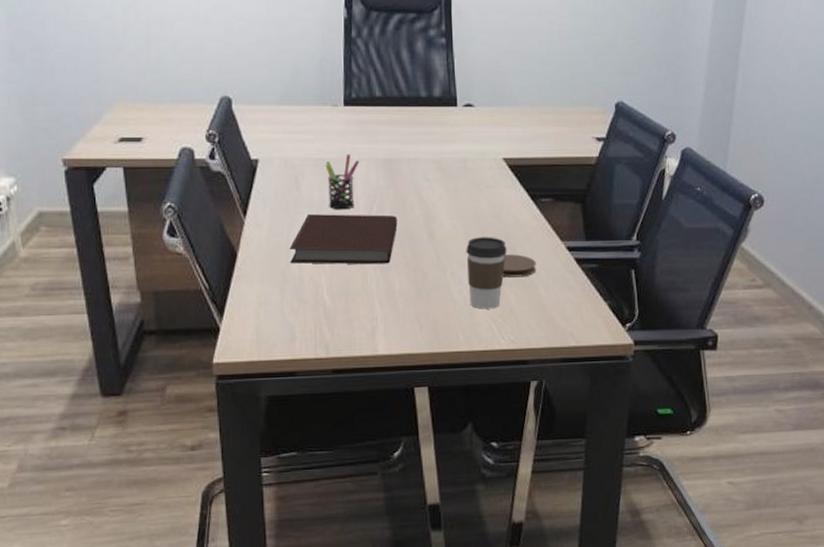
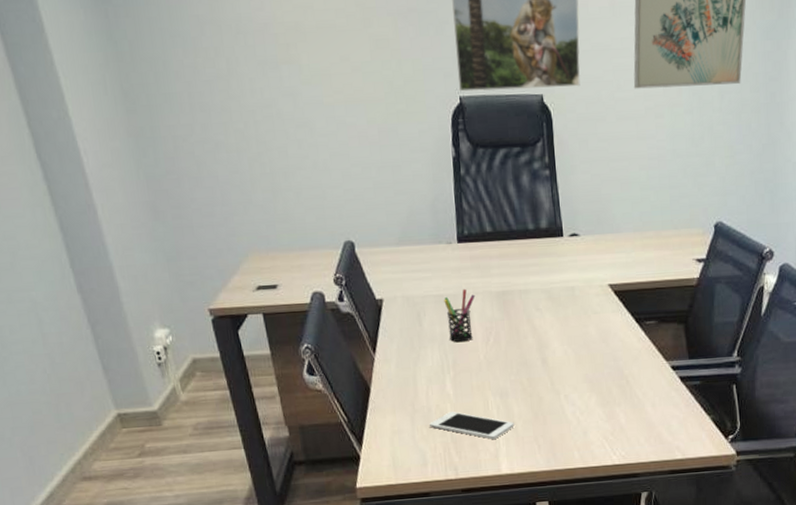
notebook: present [289,214,398,265] -> none [416,345,513,395]
cell phone: none [300,284,395,316] -> present [429,412,514,439]
coffee cup: present [466,237,507,309] -> none [577,360,615,429]
coaster: present [502,254,536,278] -> none [612,375,644,398]

